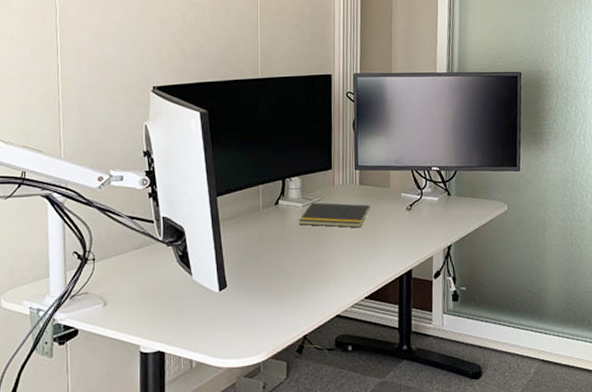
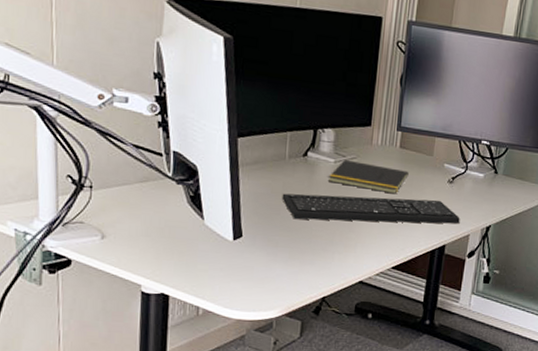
keyboard: none [259,227,422,264] -> present [281,193,460,224]

